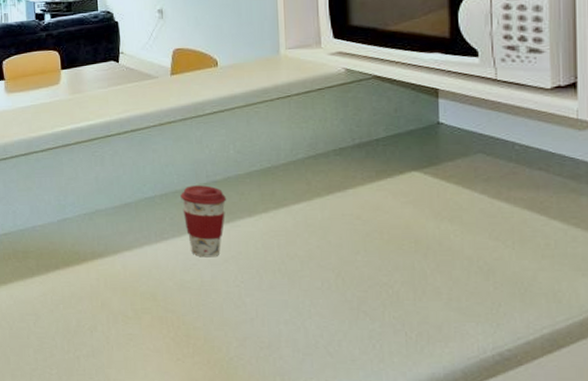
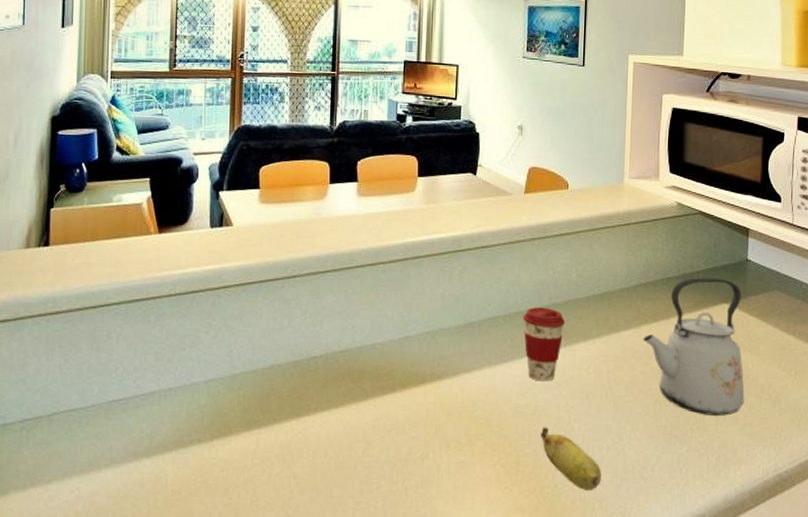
banana: none [210,302,281,365] -> present [541,427,602,491]
kettle: none [317,144,448,290] -> present [643,277,745,416]

